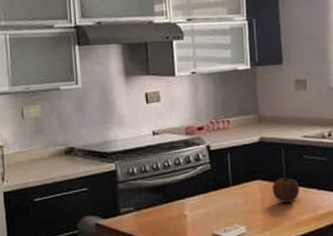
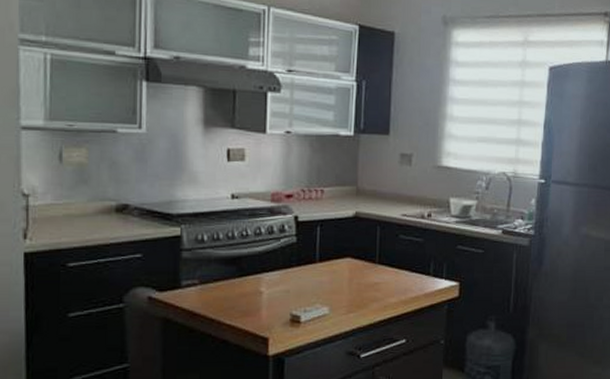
fruit: present [272,175,300,204] -> none [362,254,391,285]

